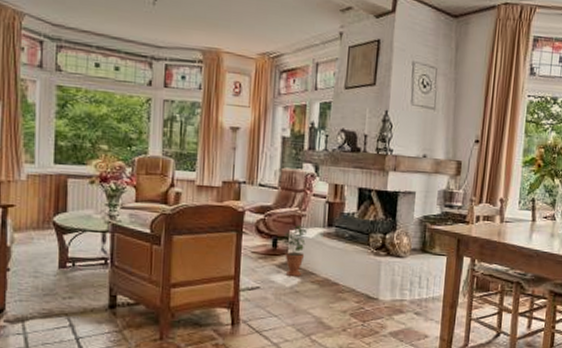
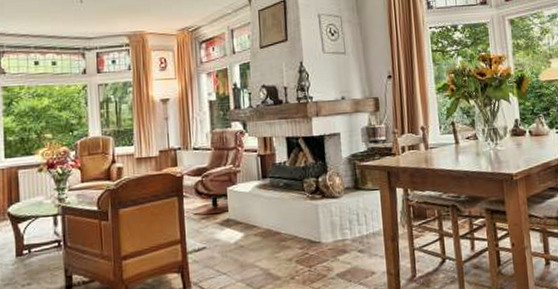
potted plant: present [283,224,310,277] -> none [222,179,246,232]

